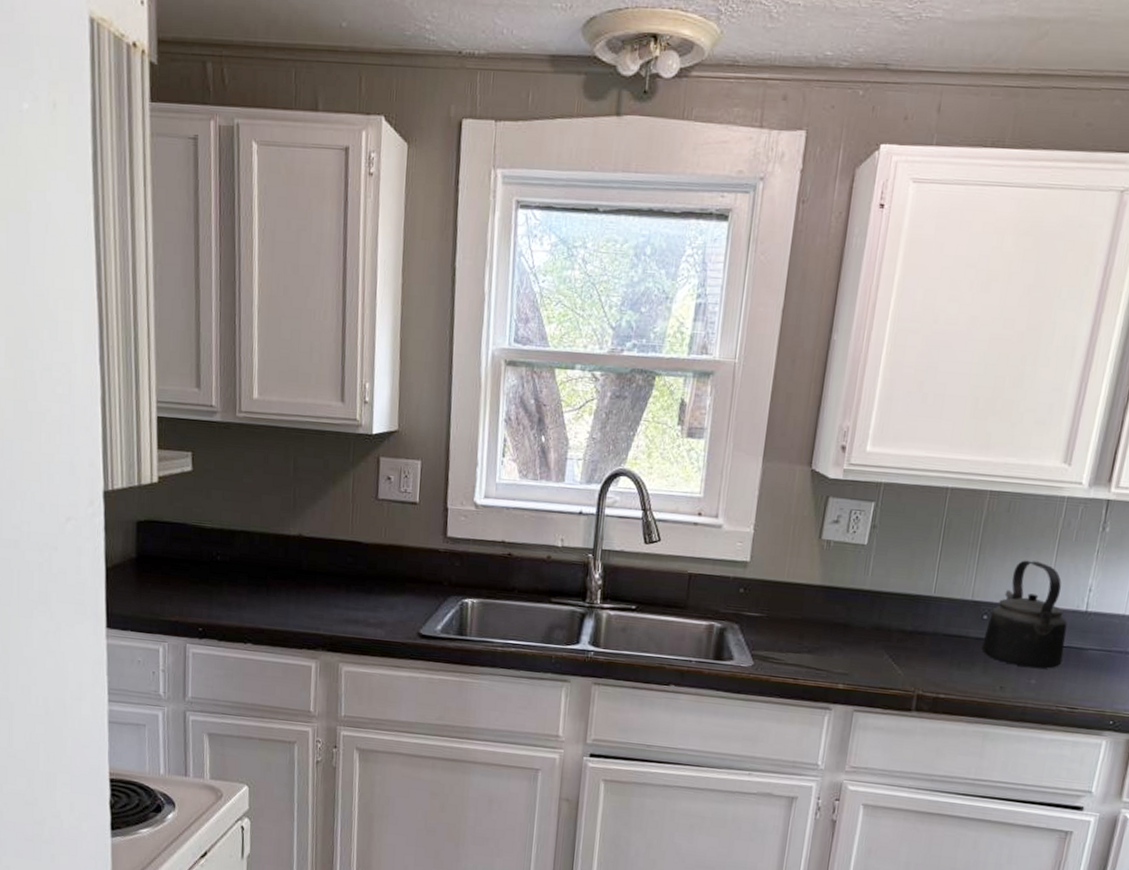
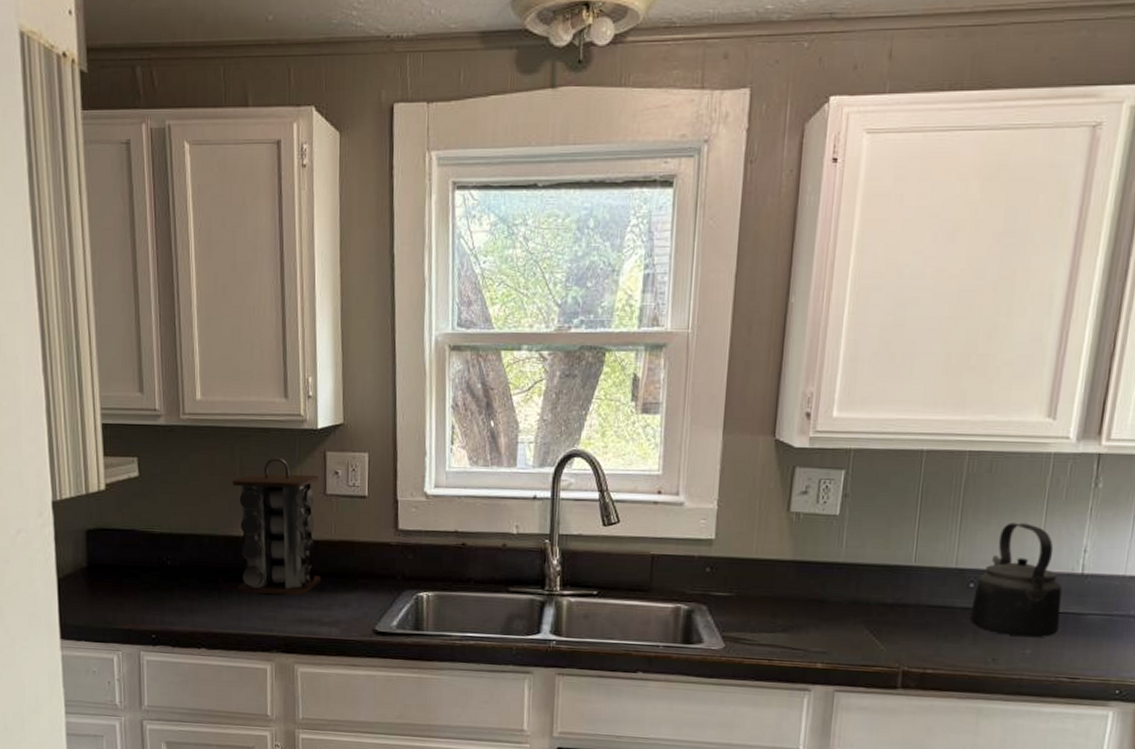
spice rack: none [285,459,372,596] -> present [233,457,322,596]

